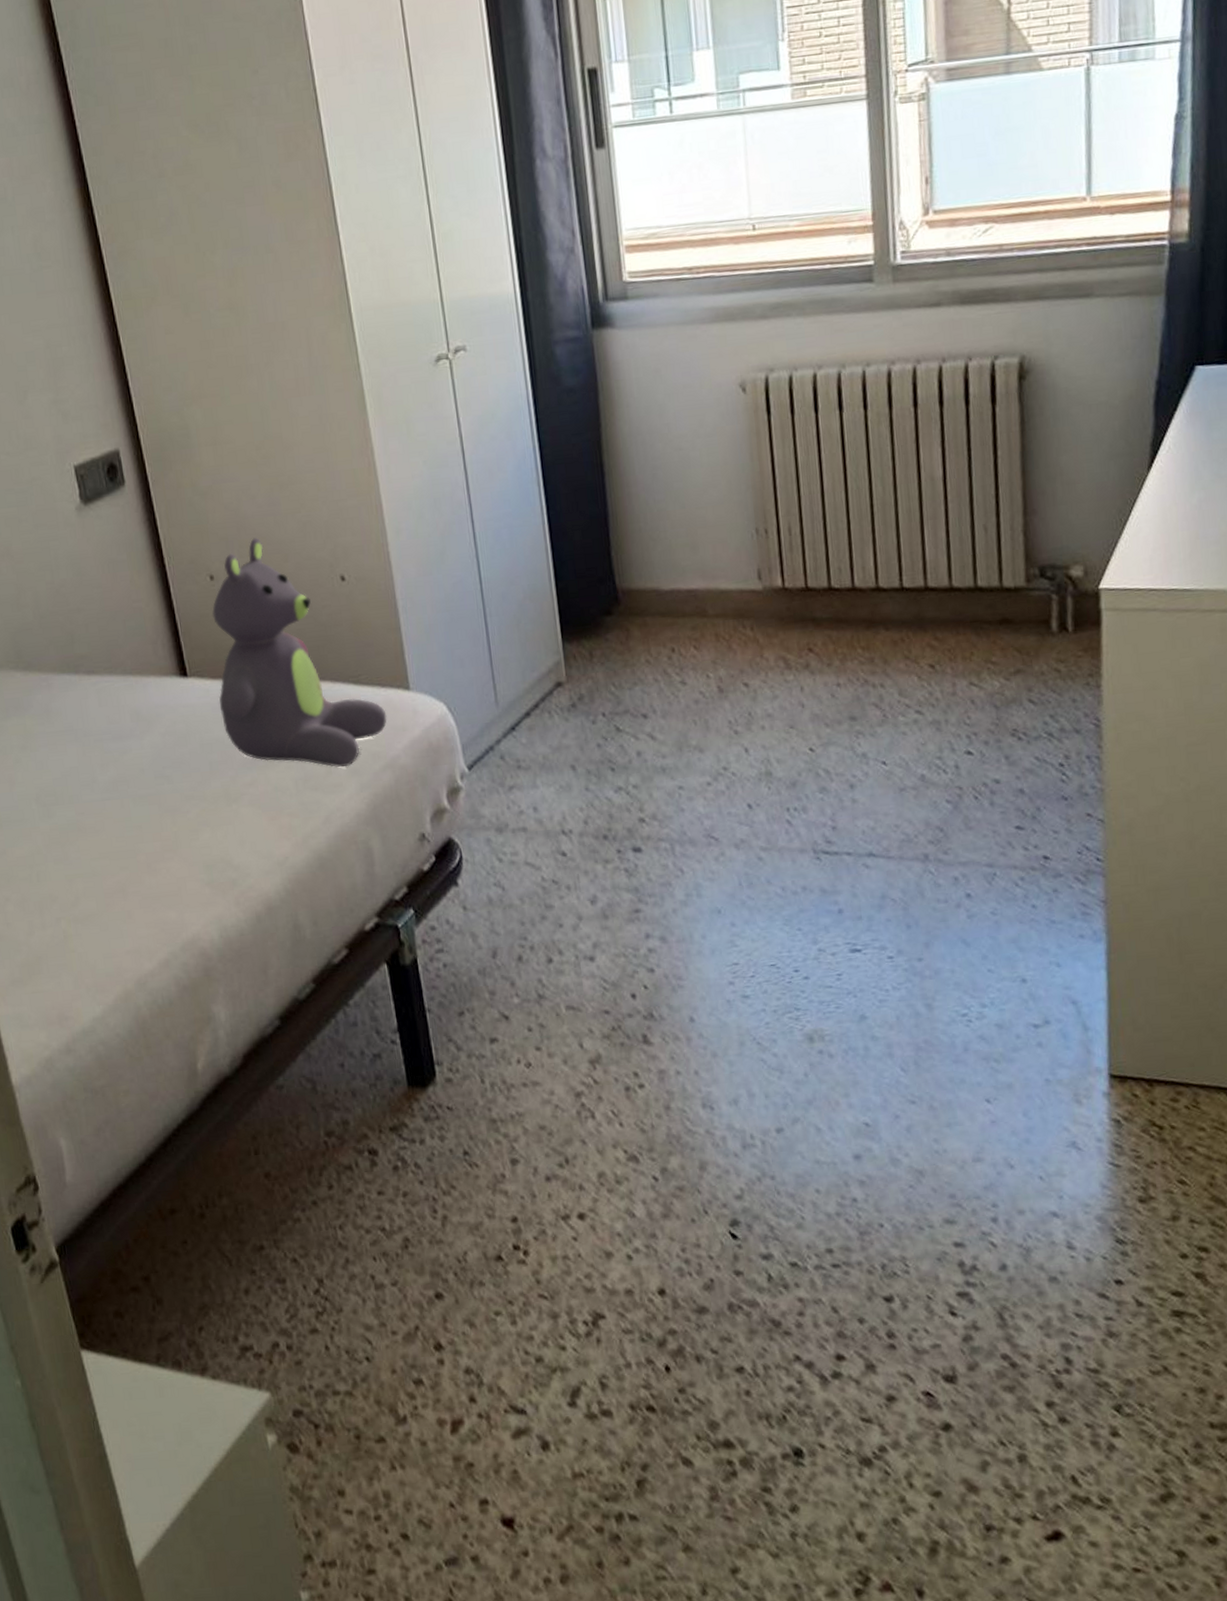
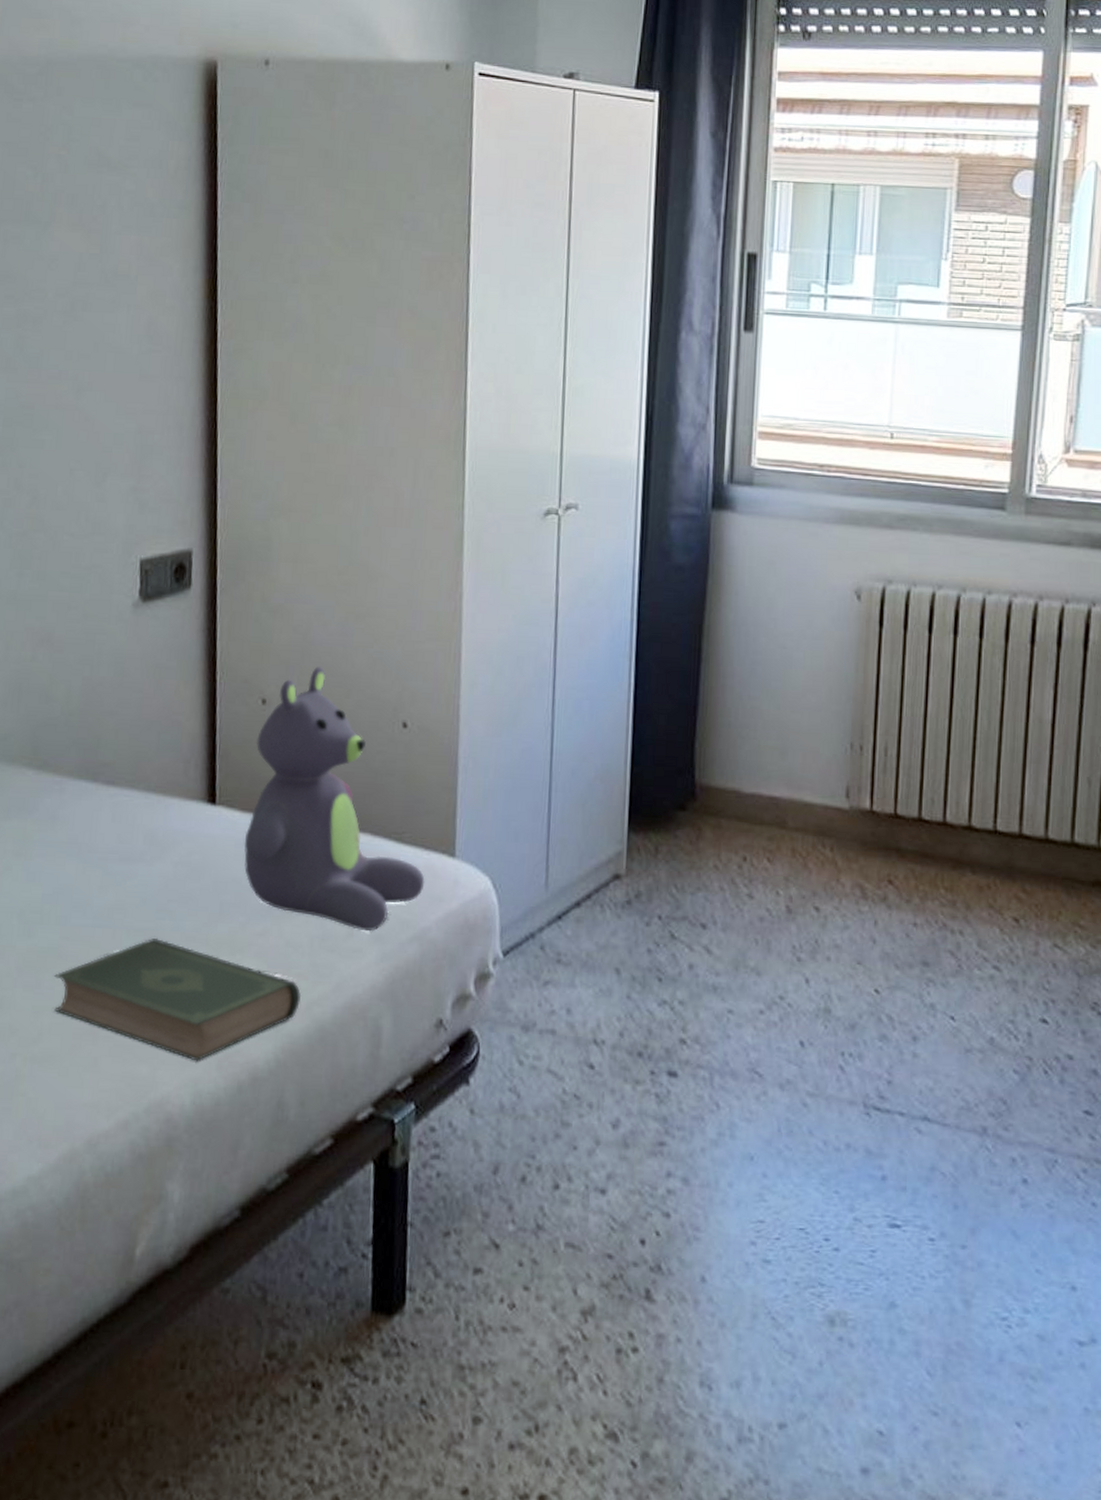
book: none [78,802,297,901] -> present [54,938,302,1062]

